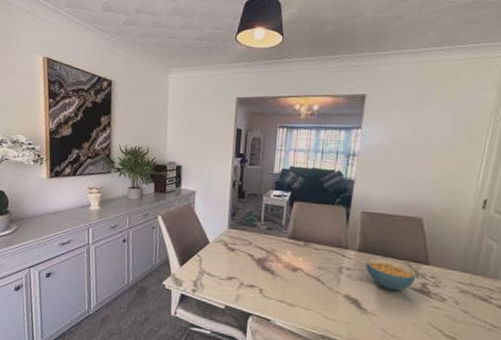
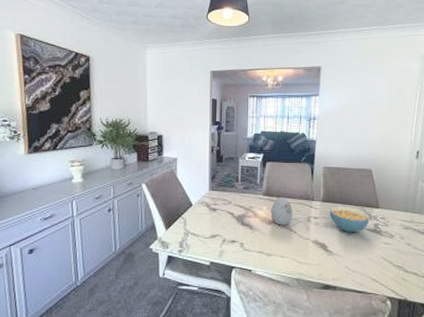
decorative egg: none [295,242,322,275] -> present [270,197,293,226]

